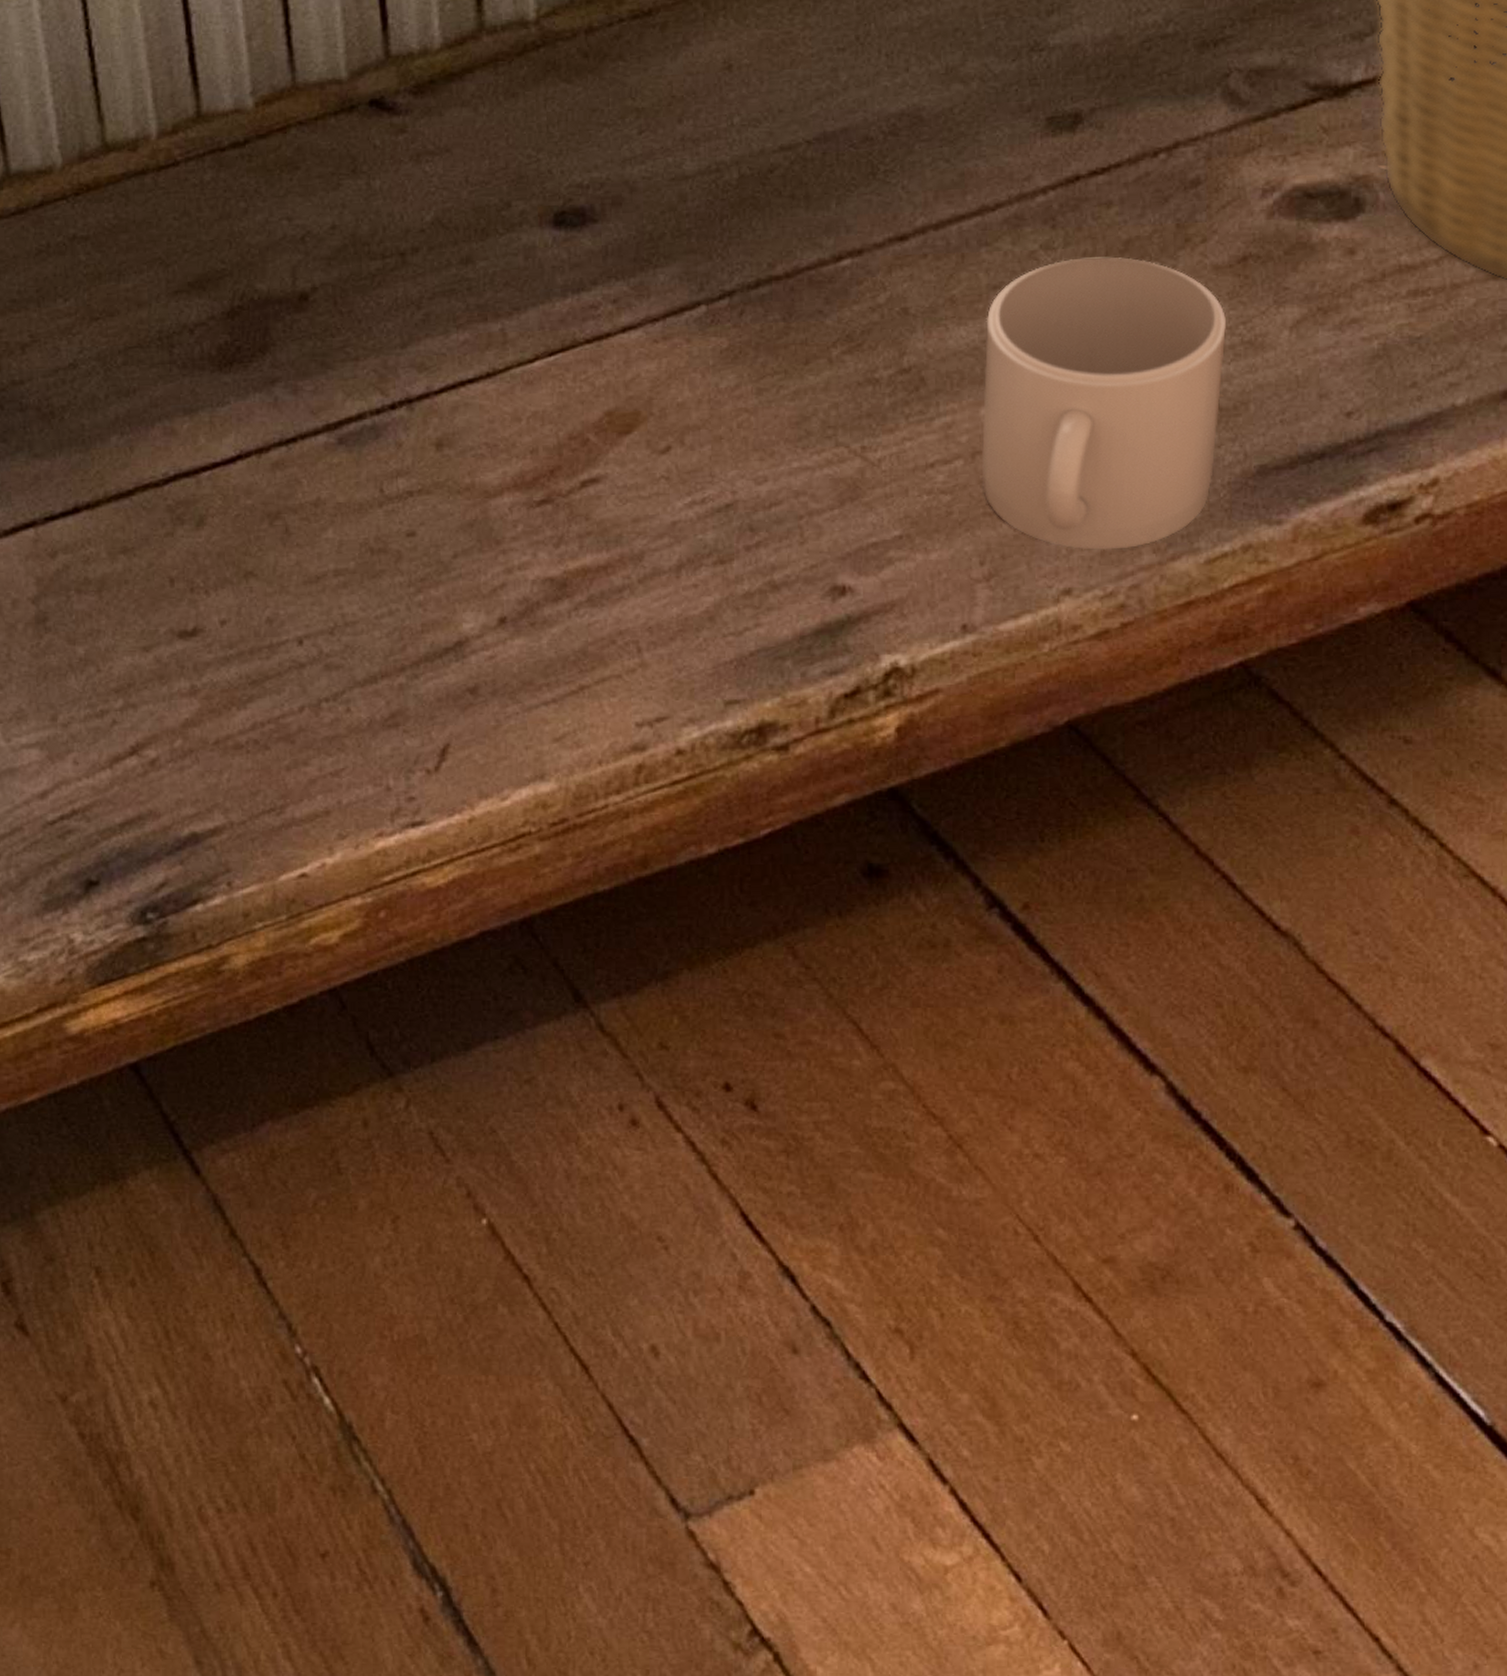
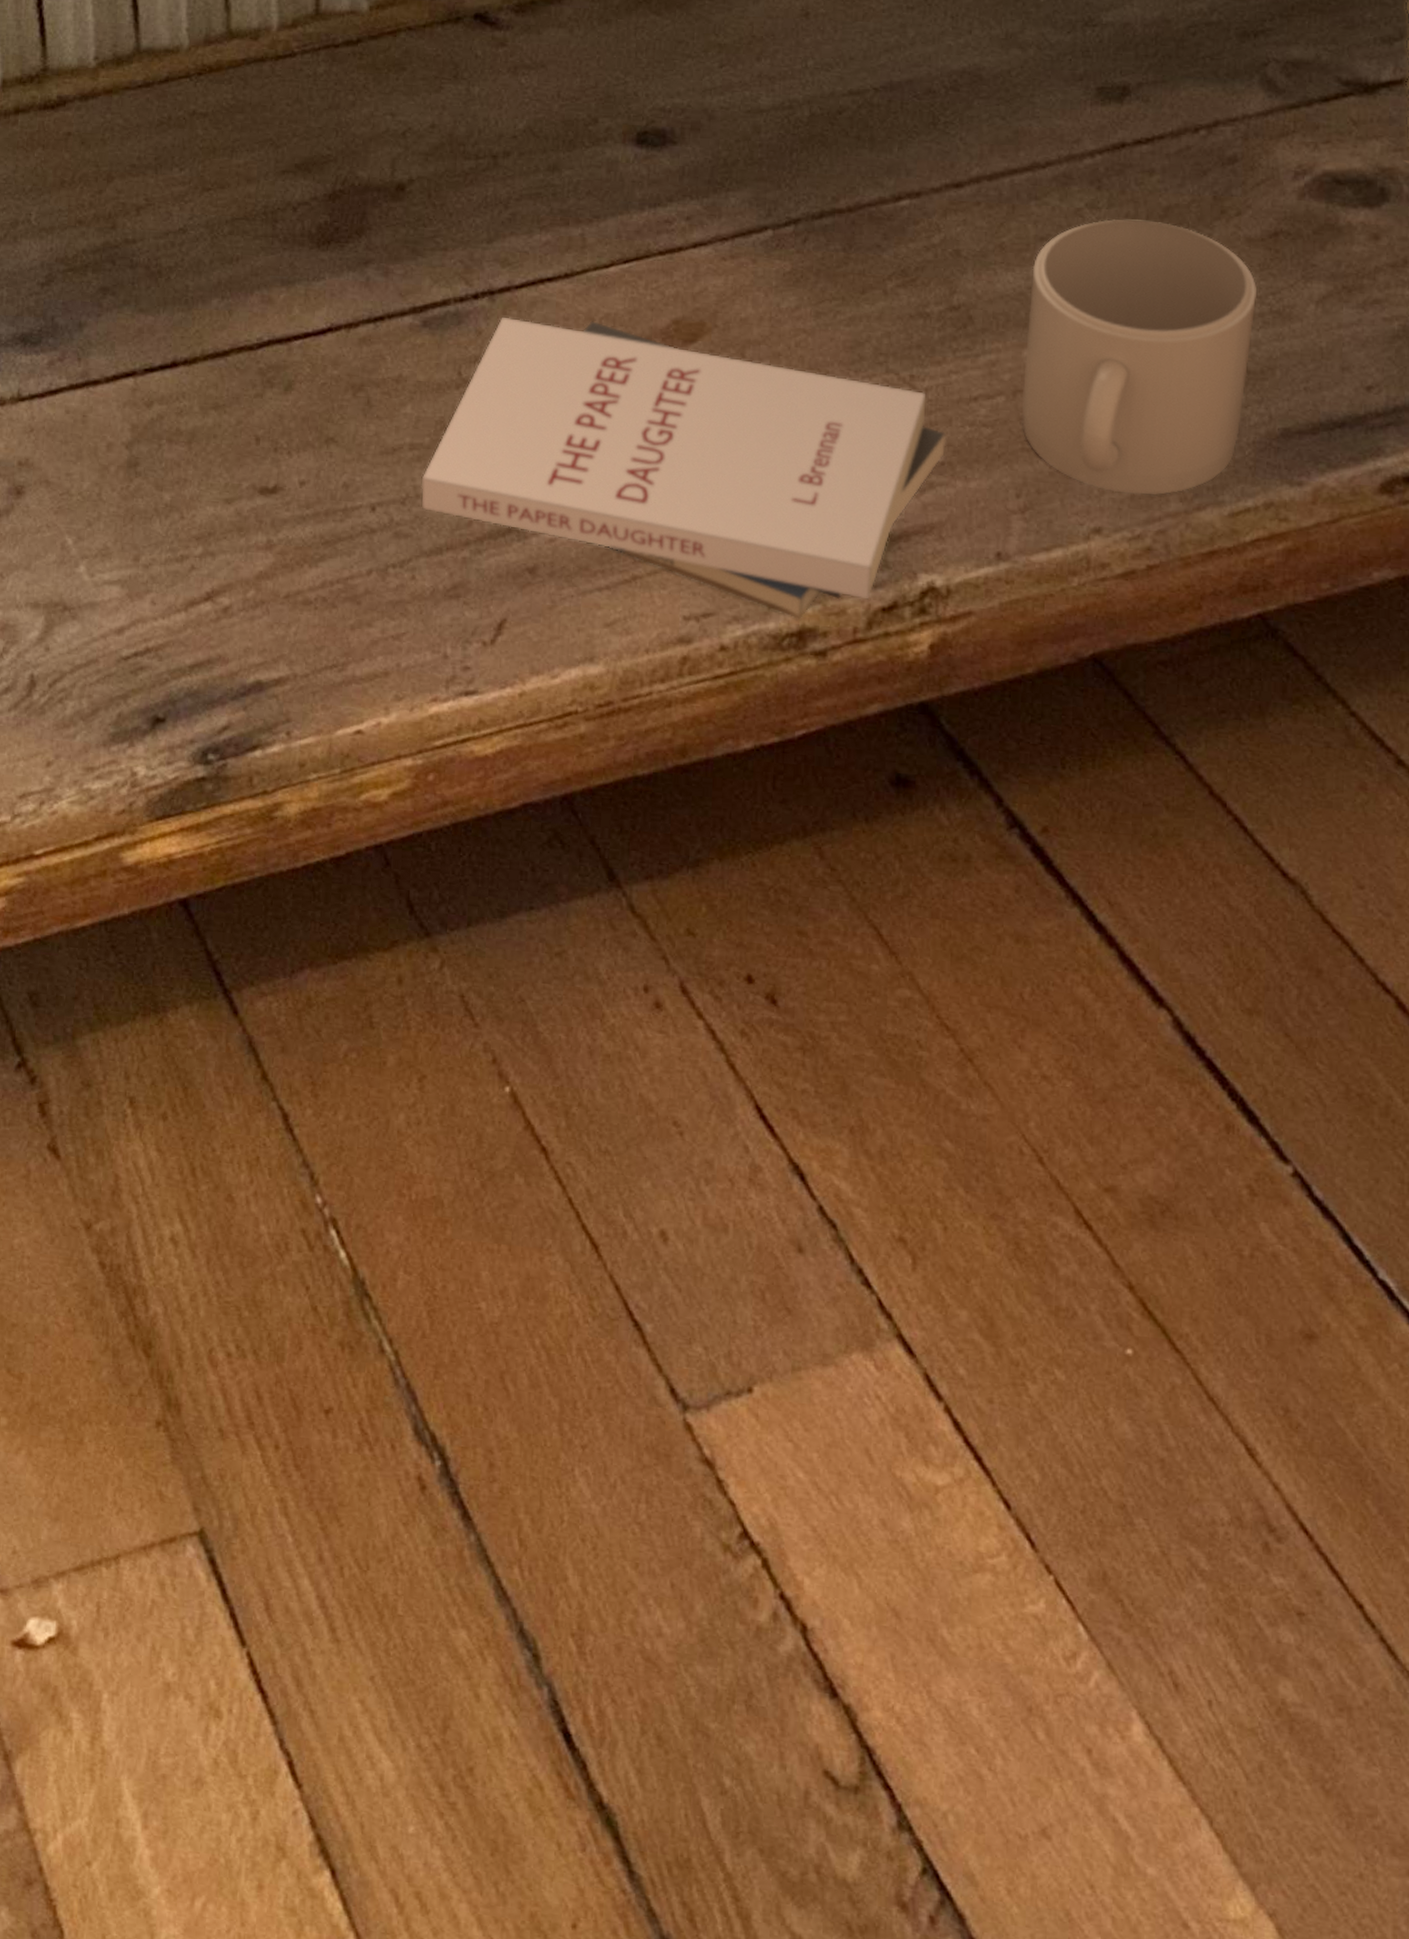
books: none [349,421,903,715] -> present [421,316,946,619]

